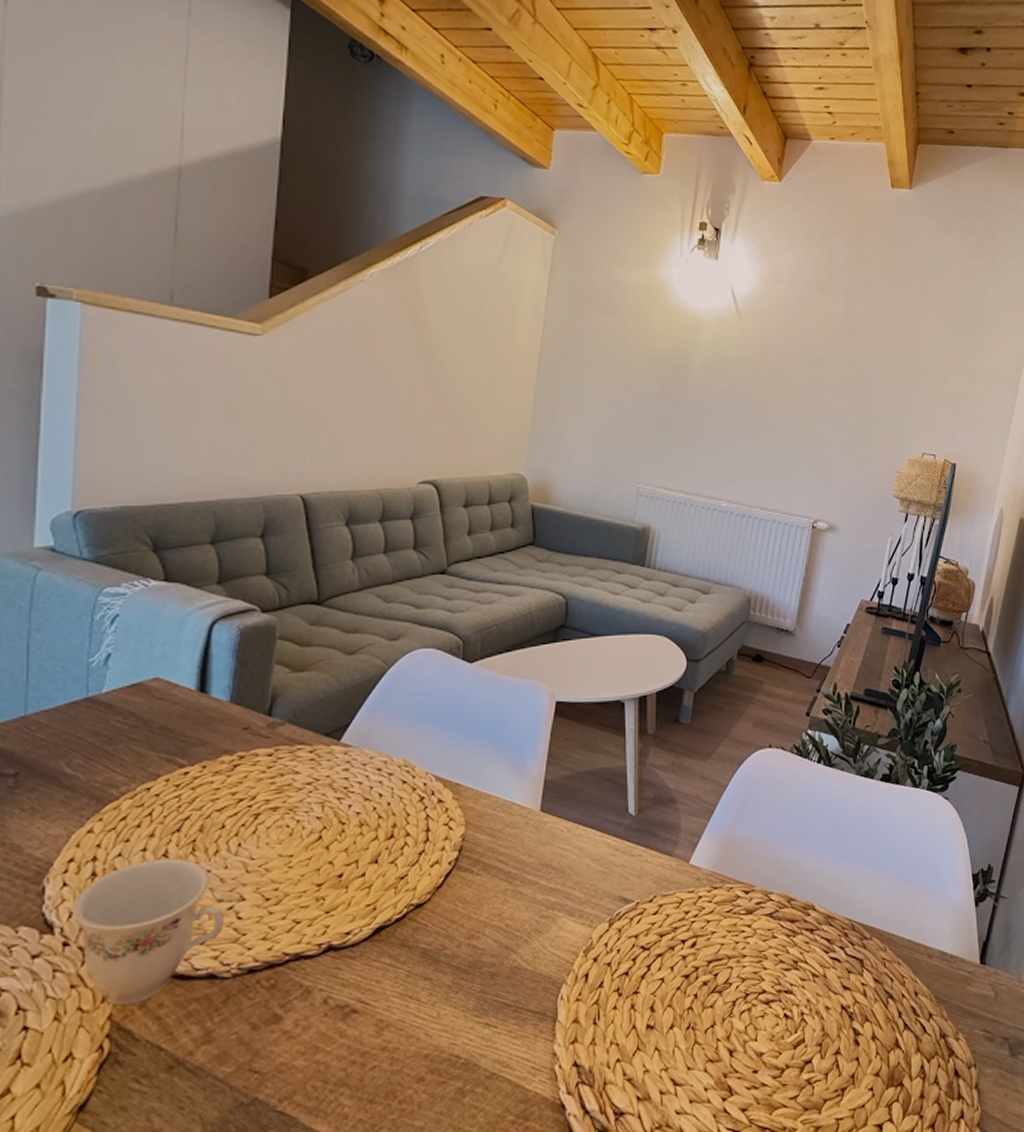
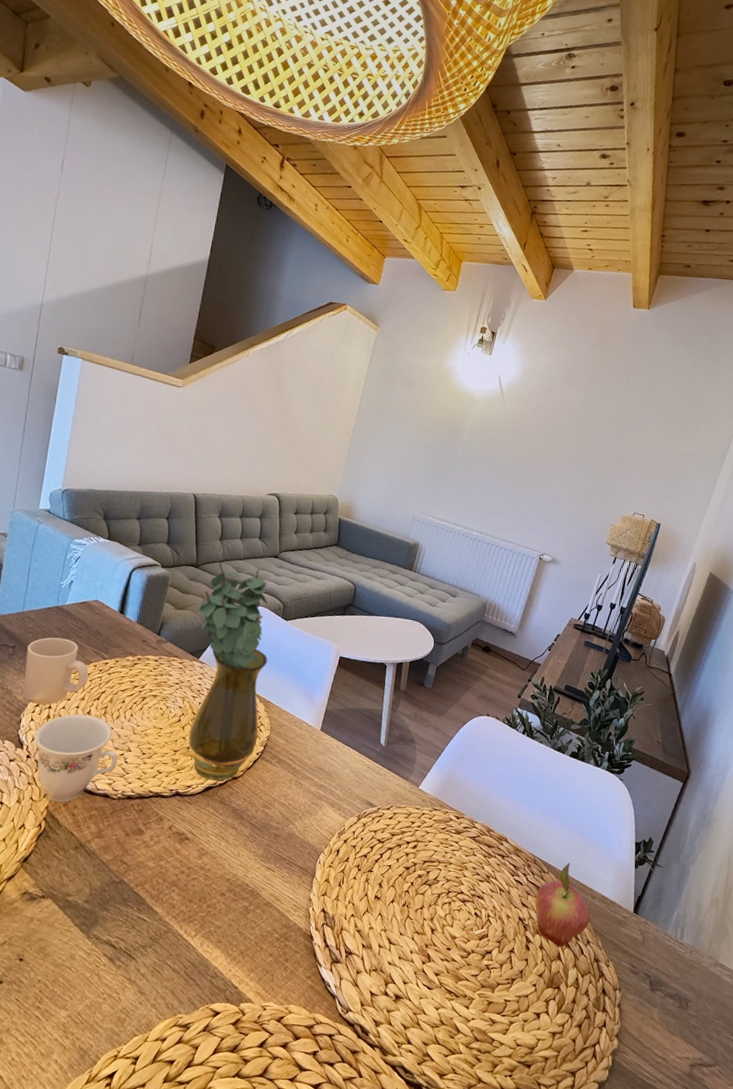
mug: none [40,746,158,859] -> present [23,637,89,705]
vase: none [328,592,449,917] -> present [188,562,268,781]
fruit: none [859,918,929,1032] -> present [535,862,590,948]

